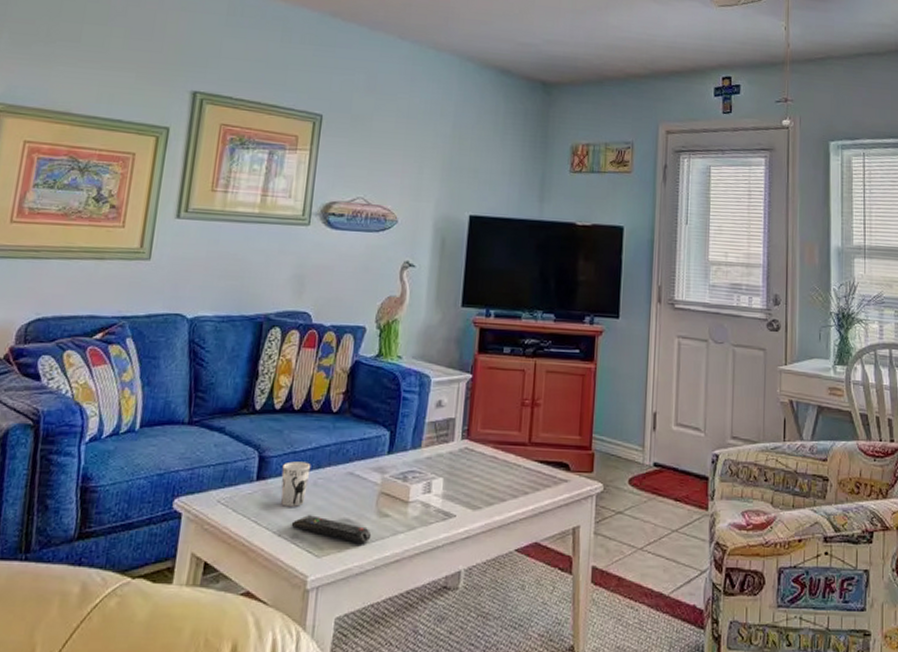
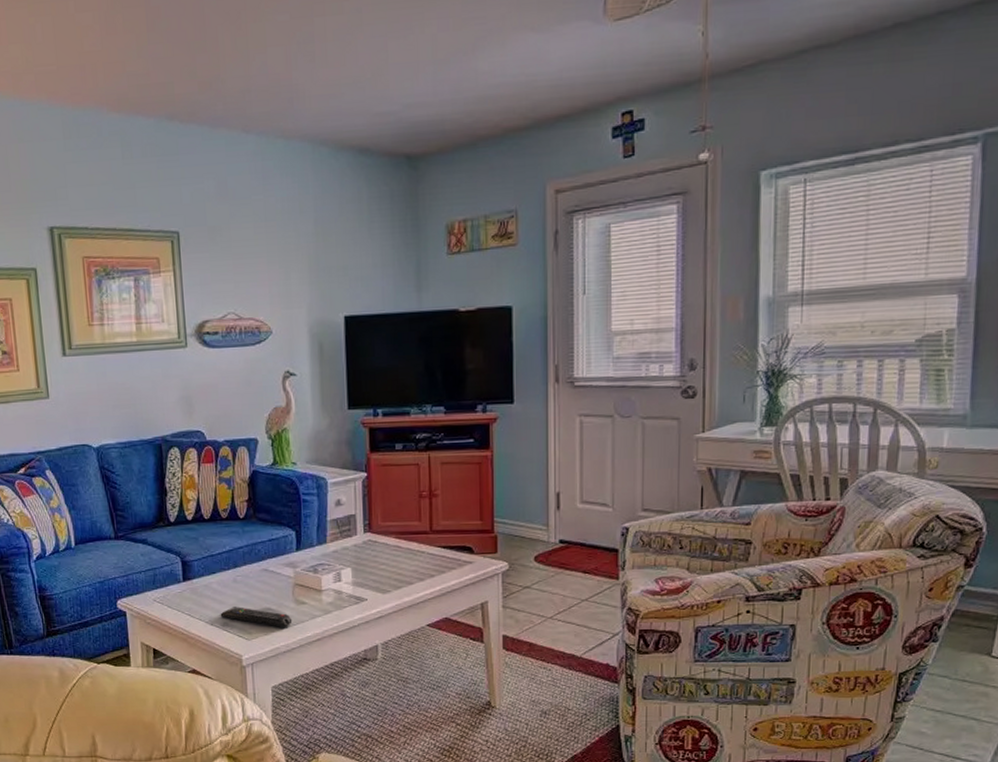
cup: present [281,461,311,507] -> none [203,563,229,601]

